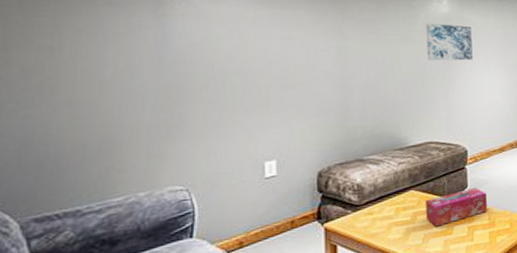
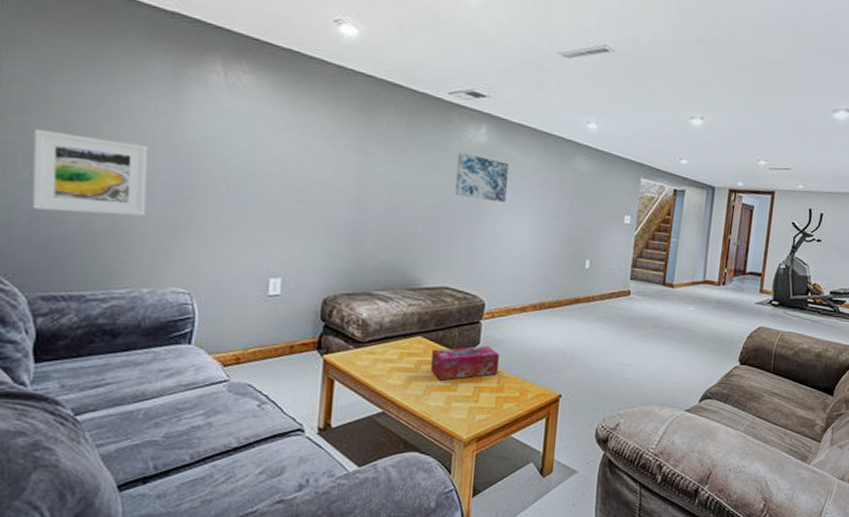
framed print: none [19,59,138,136] -> present [32,128,149,216]

